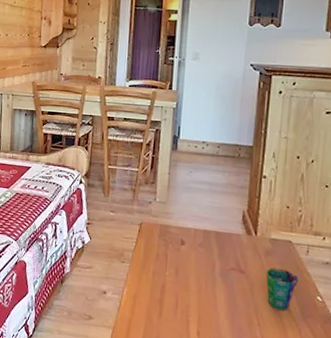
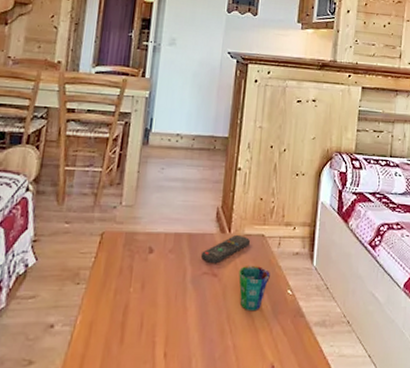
remote control: none [228,237,278,262] -> present [200,234,251,264]

